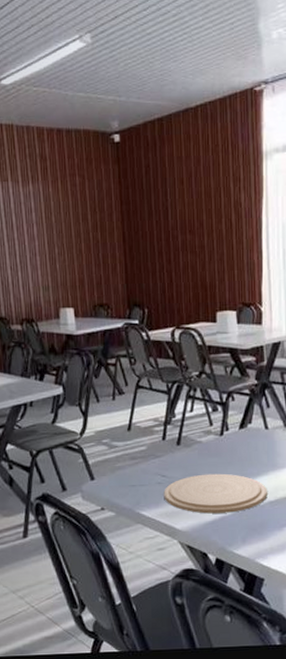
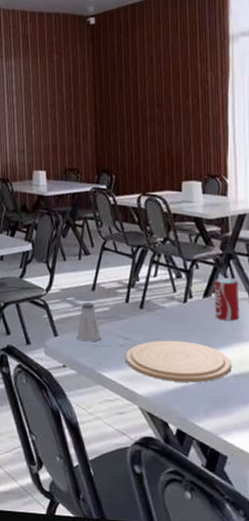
saltshaker: none [113,443,140,483] -> present [76,303,102,342]
beverage can: none [250,408,275,450] -> present [214,278,239,321]

